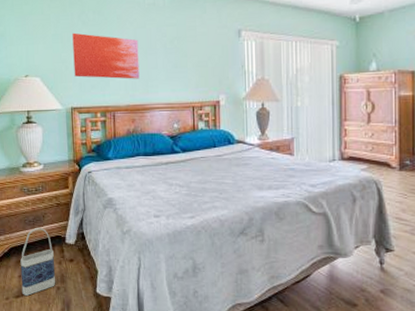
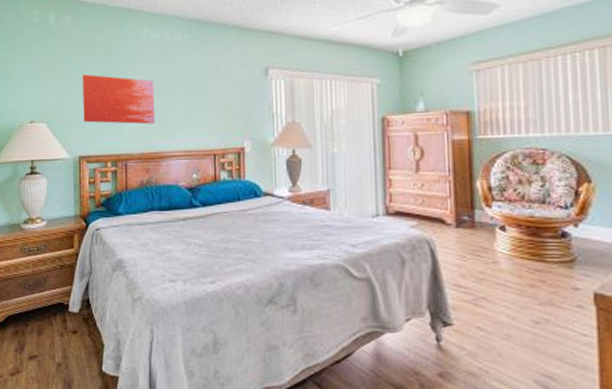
bag: present [20,227,56,296] -> none [17,292,57,373]

